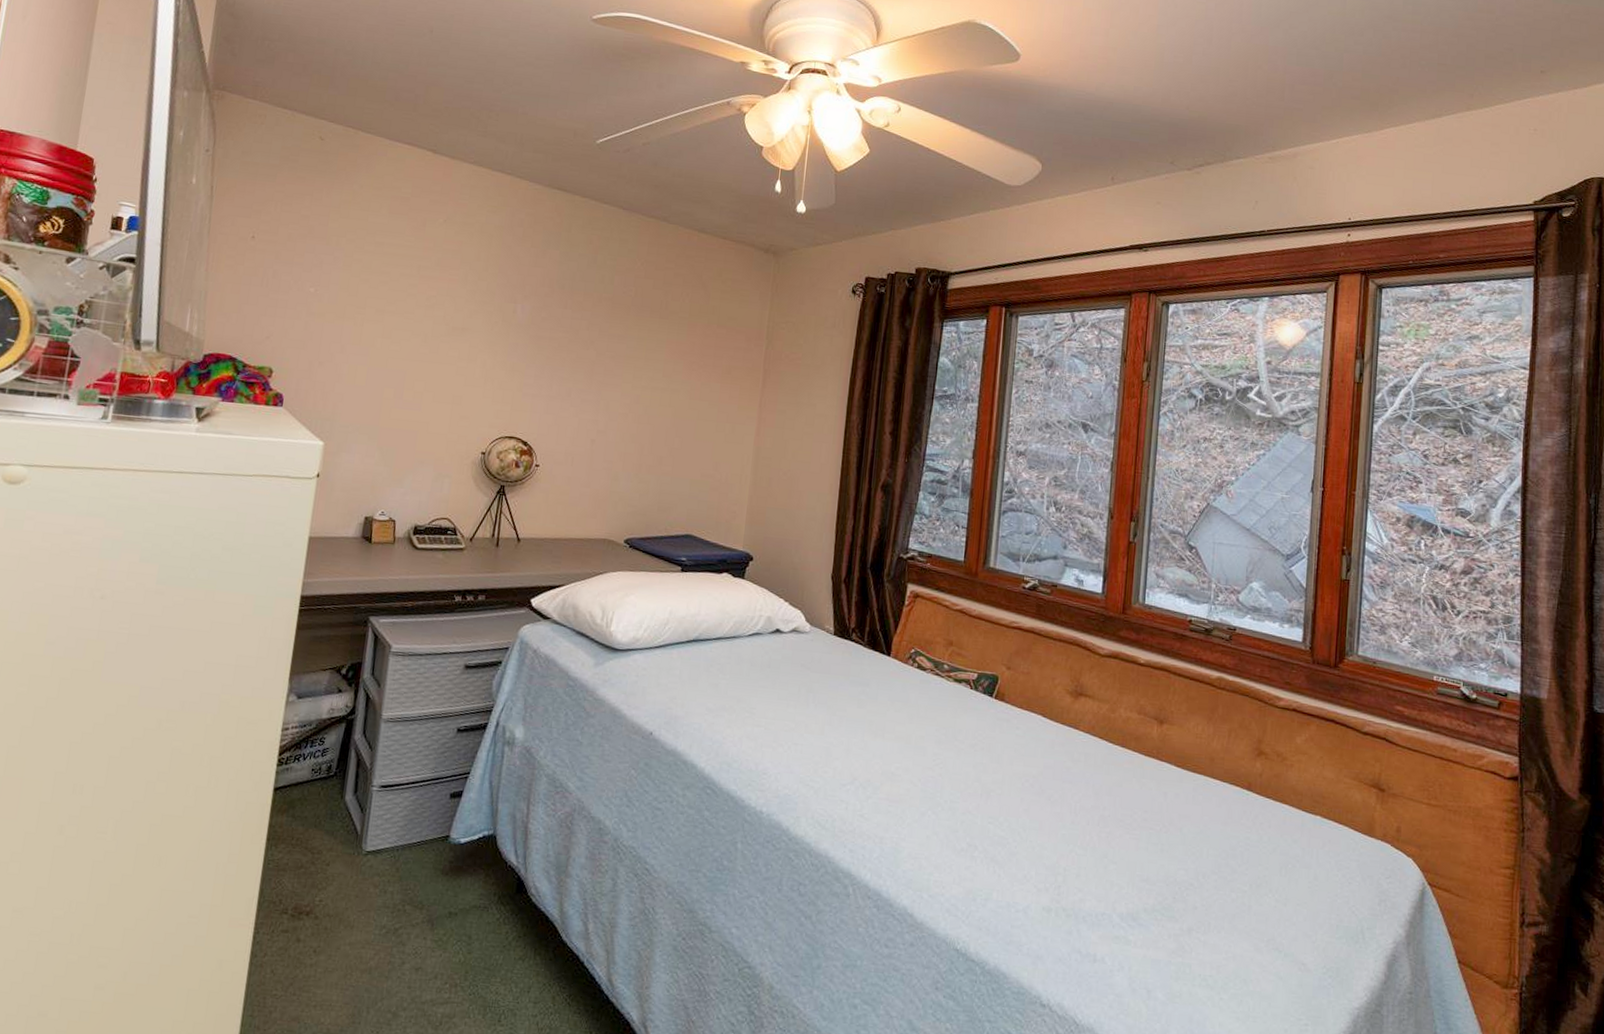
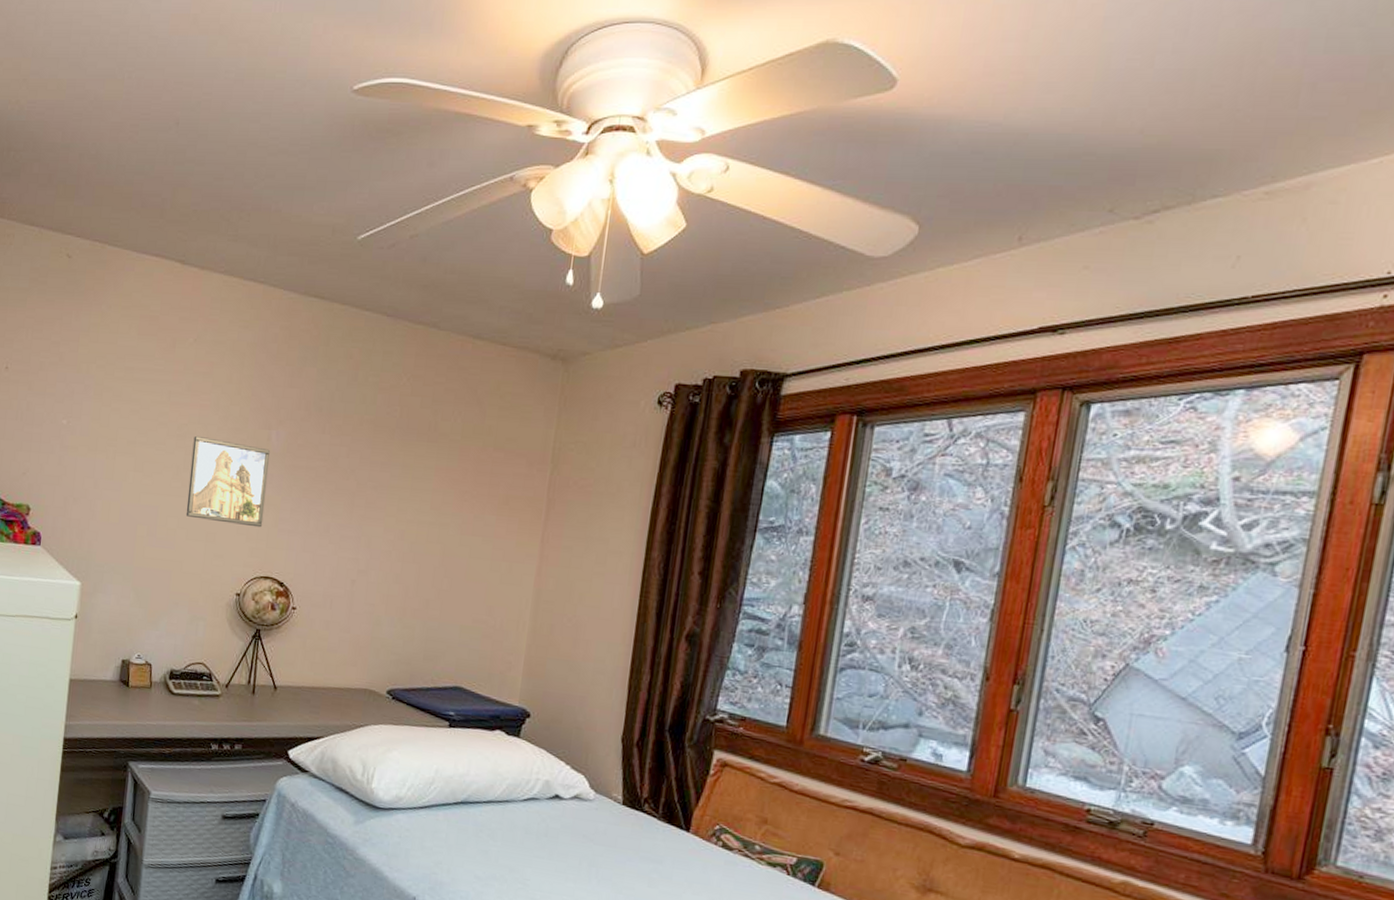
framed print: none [433,307,515,392] -> present [185,436,270,528]

